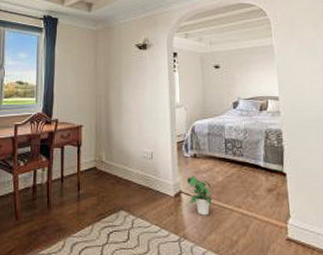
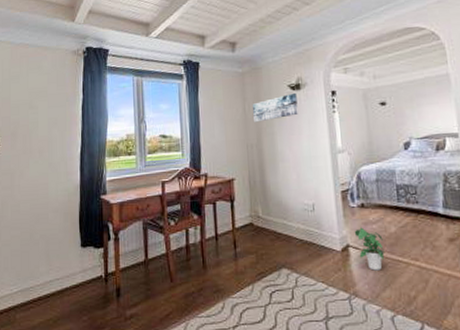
wall art: none [104,52,143,76] -> present [253,92,298,123]

